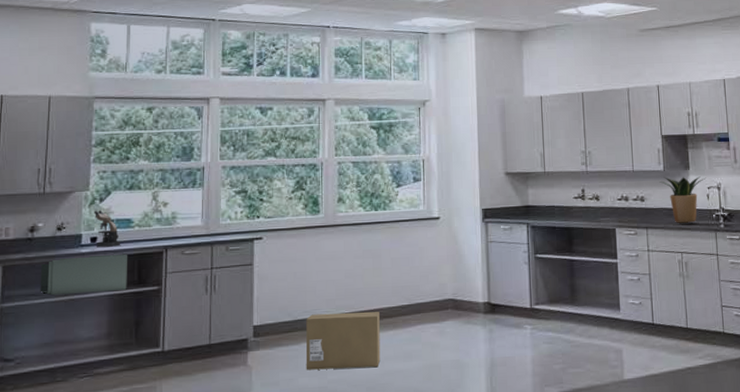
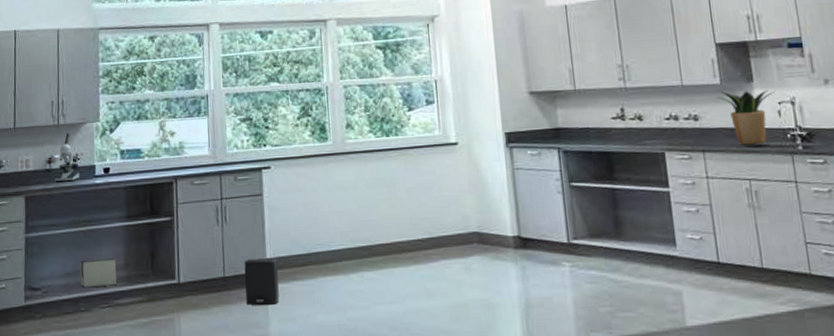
microscope: none [37,201,65,251] -> present [55,133,80,182]
storage bin: present [40,252,127,296] -> none [59,183,141,226]
box: none [58,328,99,358] -> present [79,259,117,288]
microscope: present [93,210,121,247] -> none [105,141,133,178]
pedal bin: none [230,325,264,371] -> present [244,258,280,305]
box: present [305,311,381,370] -> none [320,245,402,306]

